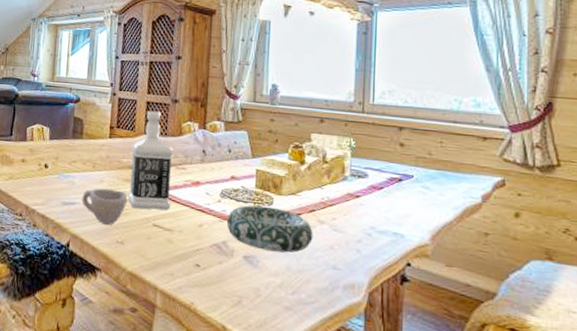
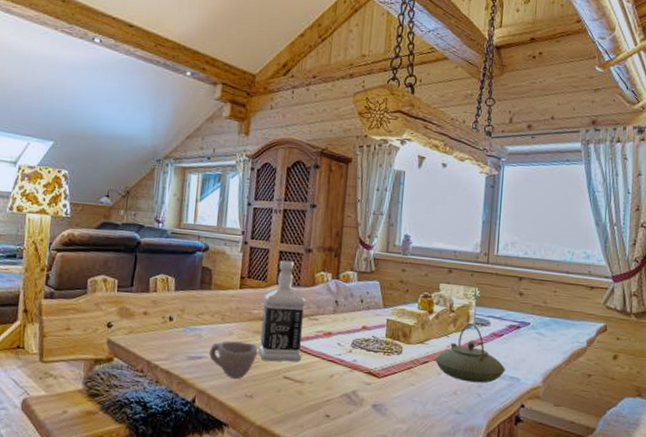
decorative bowl: present [226,205,313,253] -> none [356,354,439,400]
teapot: none [309,175,388,239] -> present [435,323,506,383]

